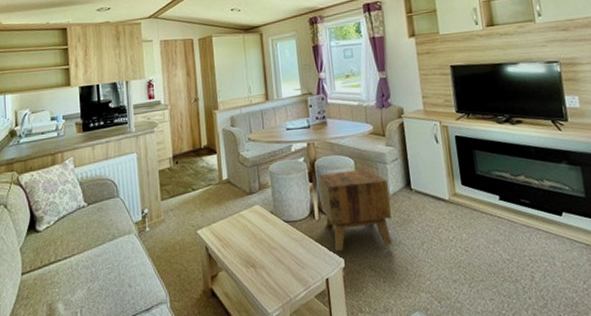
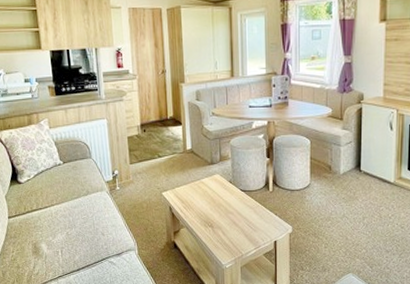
side table: present [319,169,393,252] -> none [276,150,340,220]

